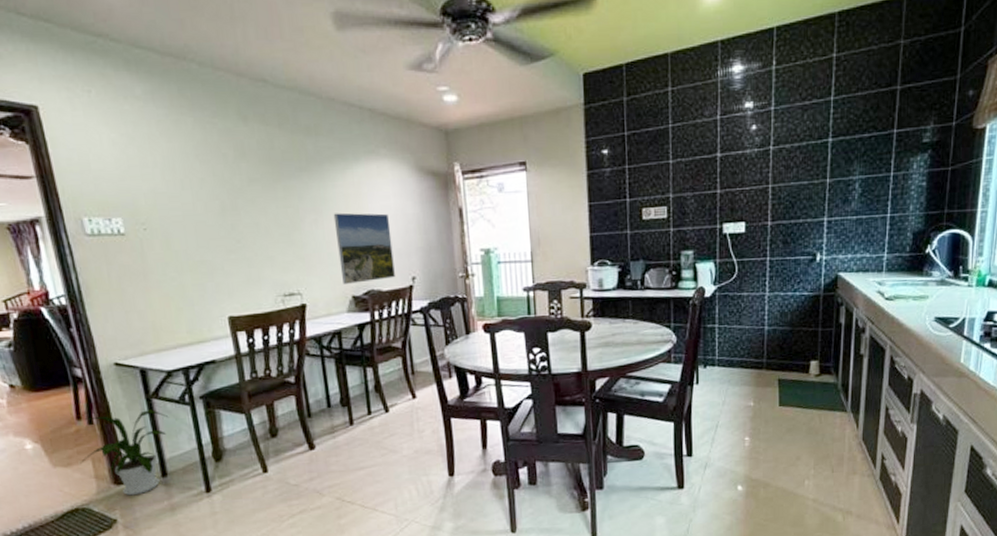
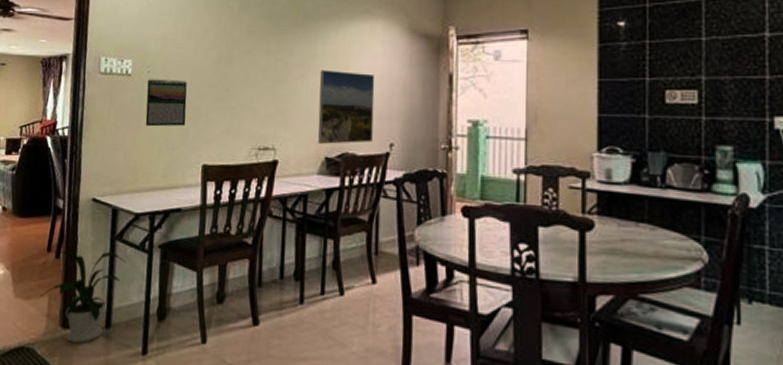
calendar: none [145,234,201,286] -> present [145,78,187,127]

